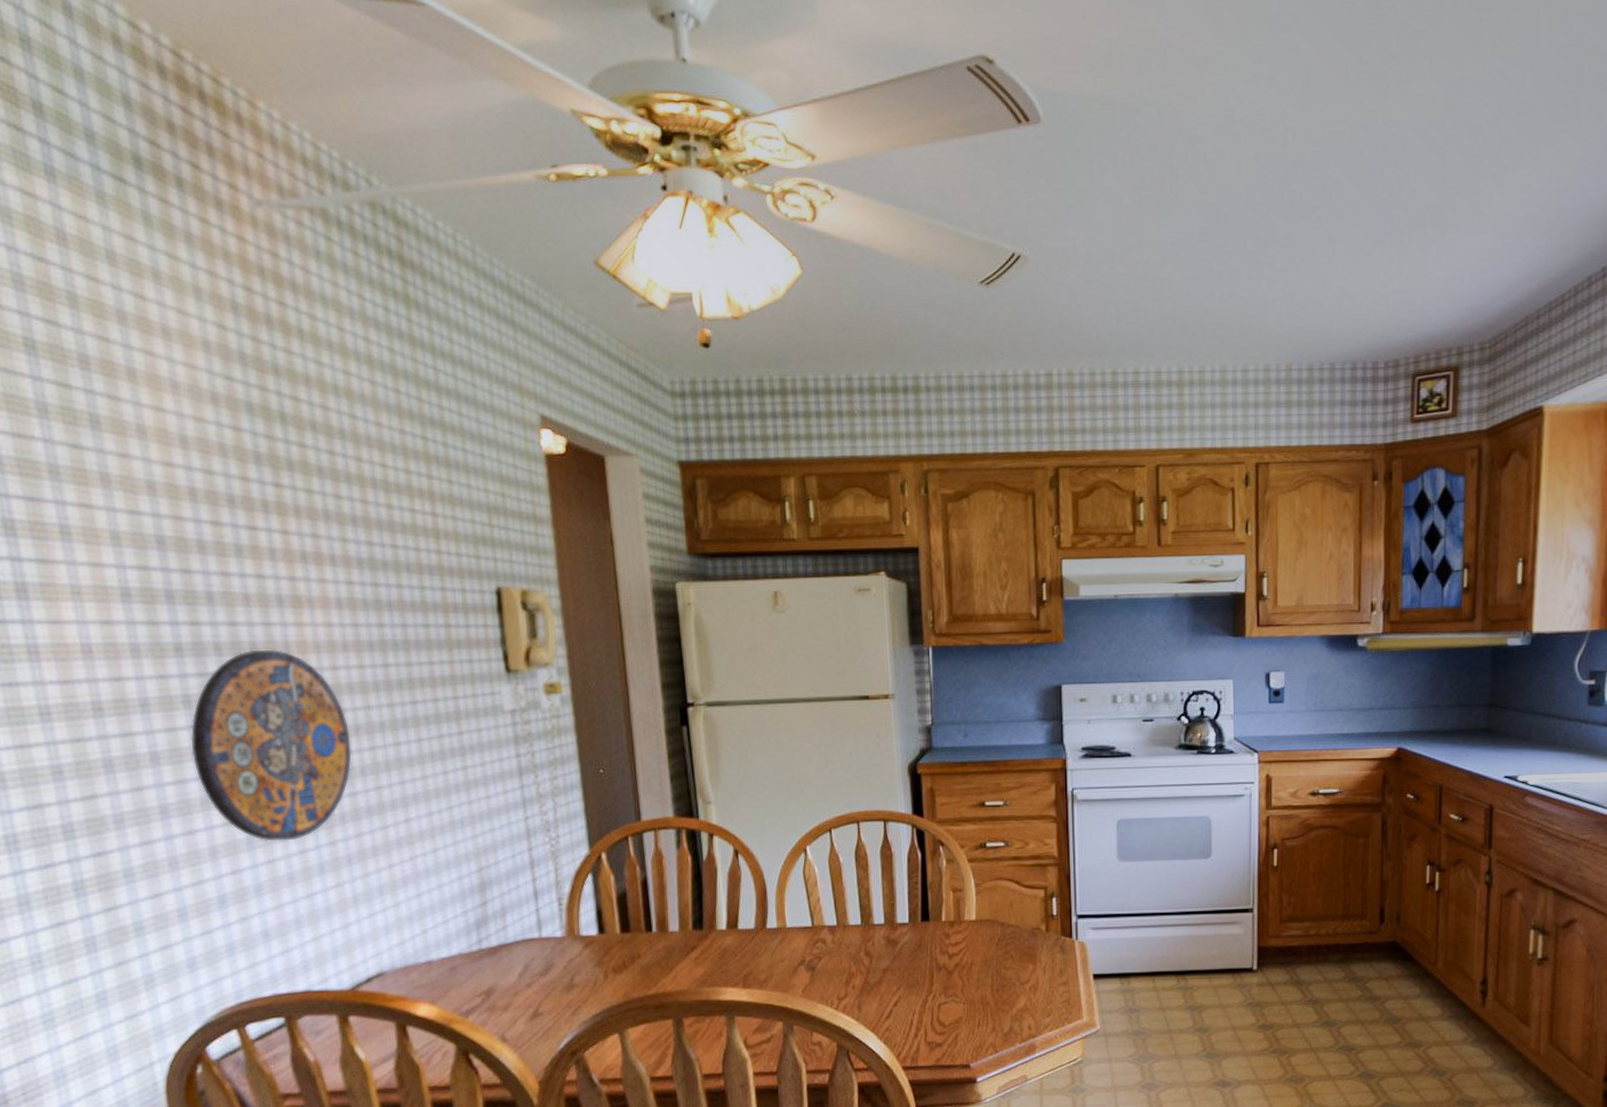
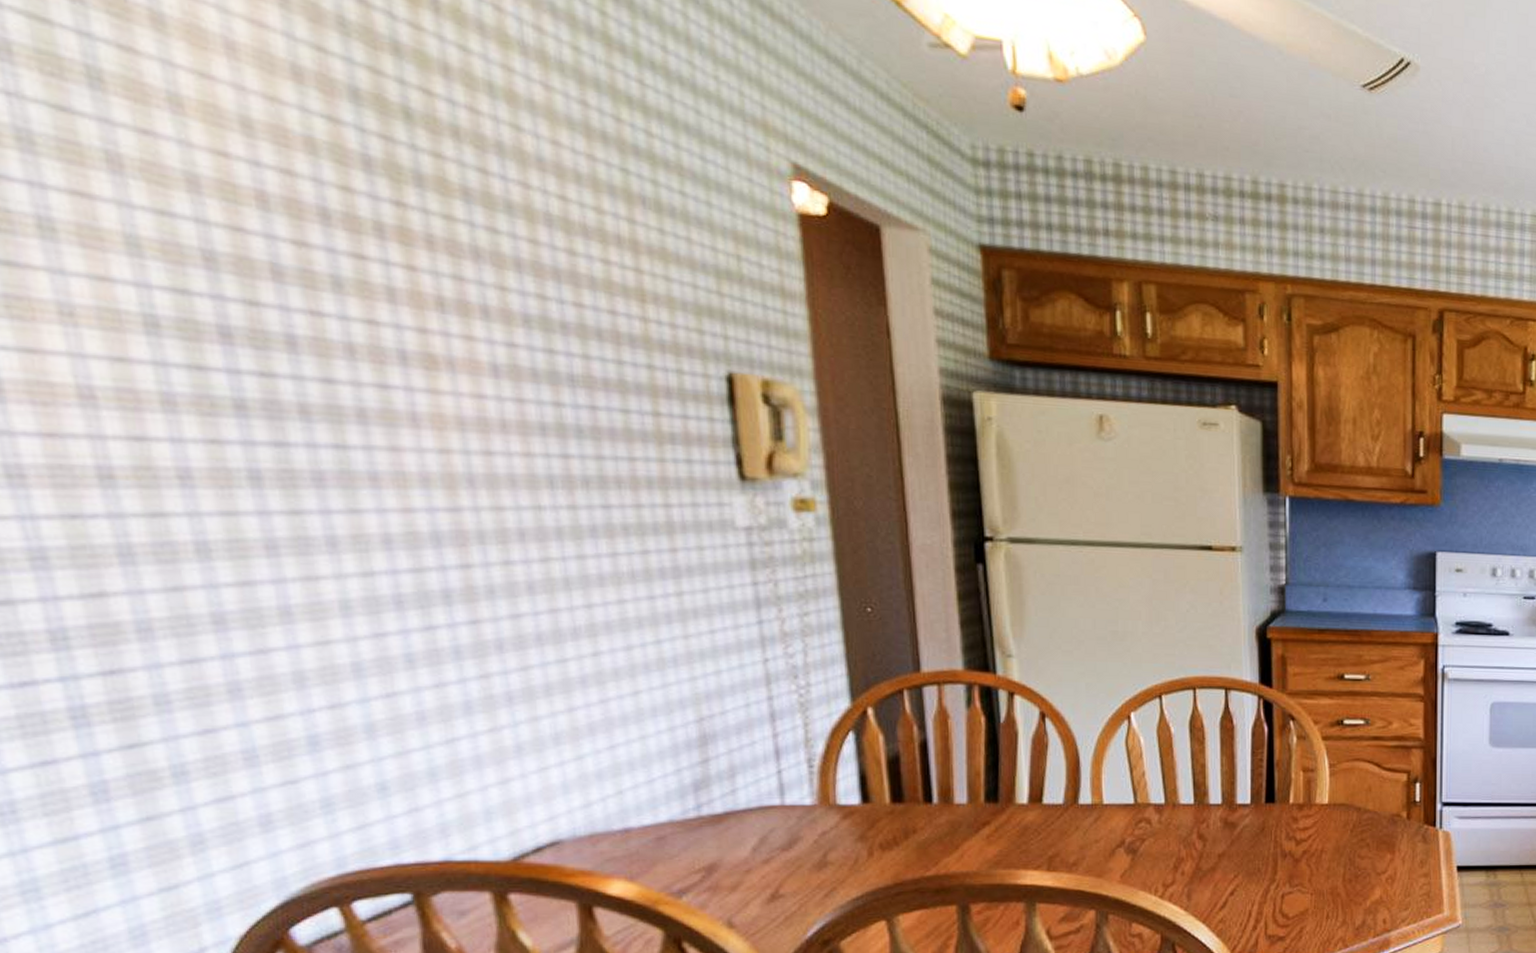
manhole cover: present [190,649,352,842] -> none [261,418,515,671]

